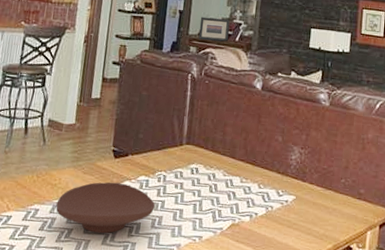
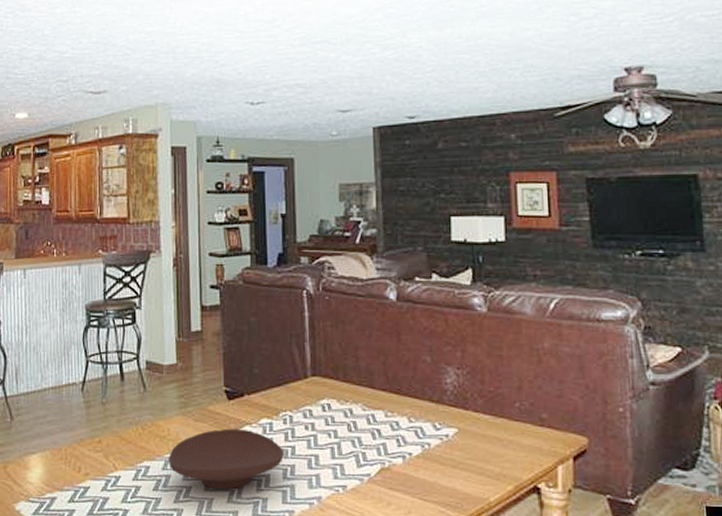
picture frame: present [198,16,230,42] -> none [308,218,346,246]

